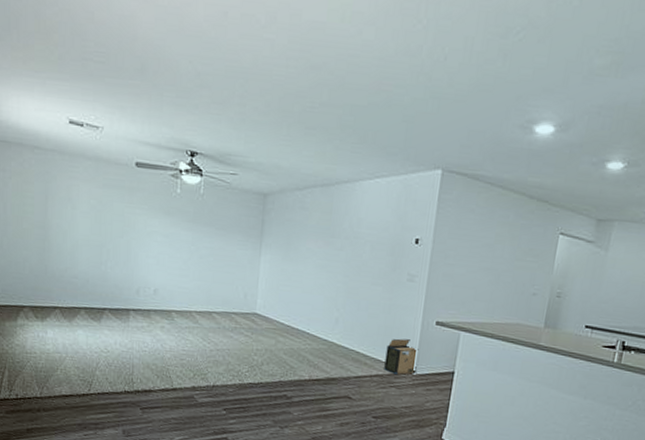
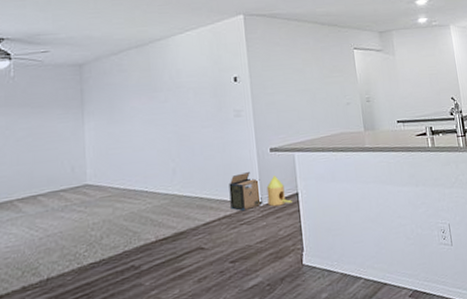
birdhouse: none [421,349,446,380] -> present [266,175,292,207]

